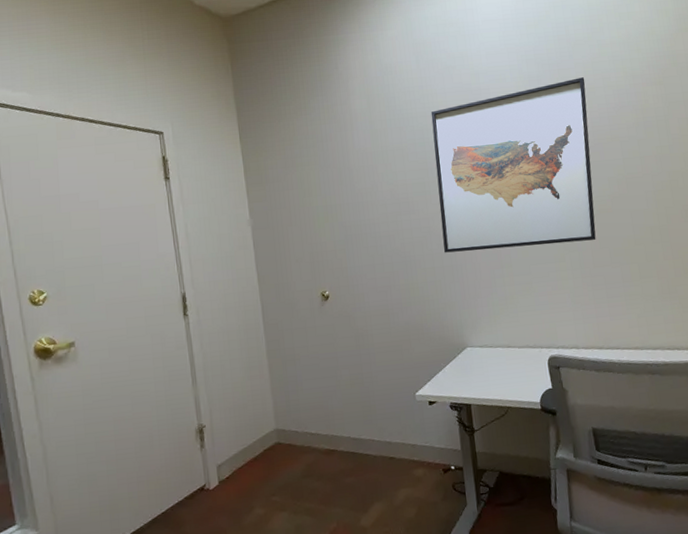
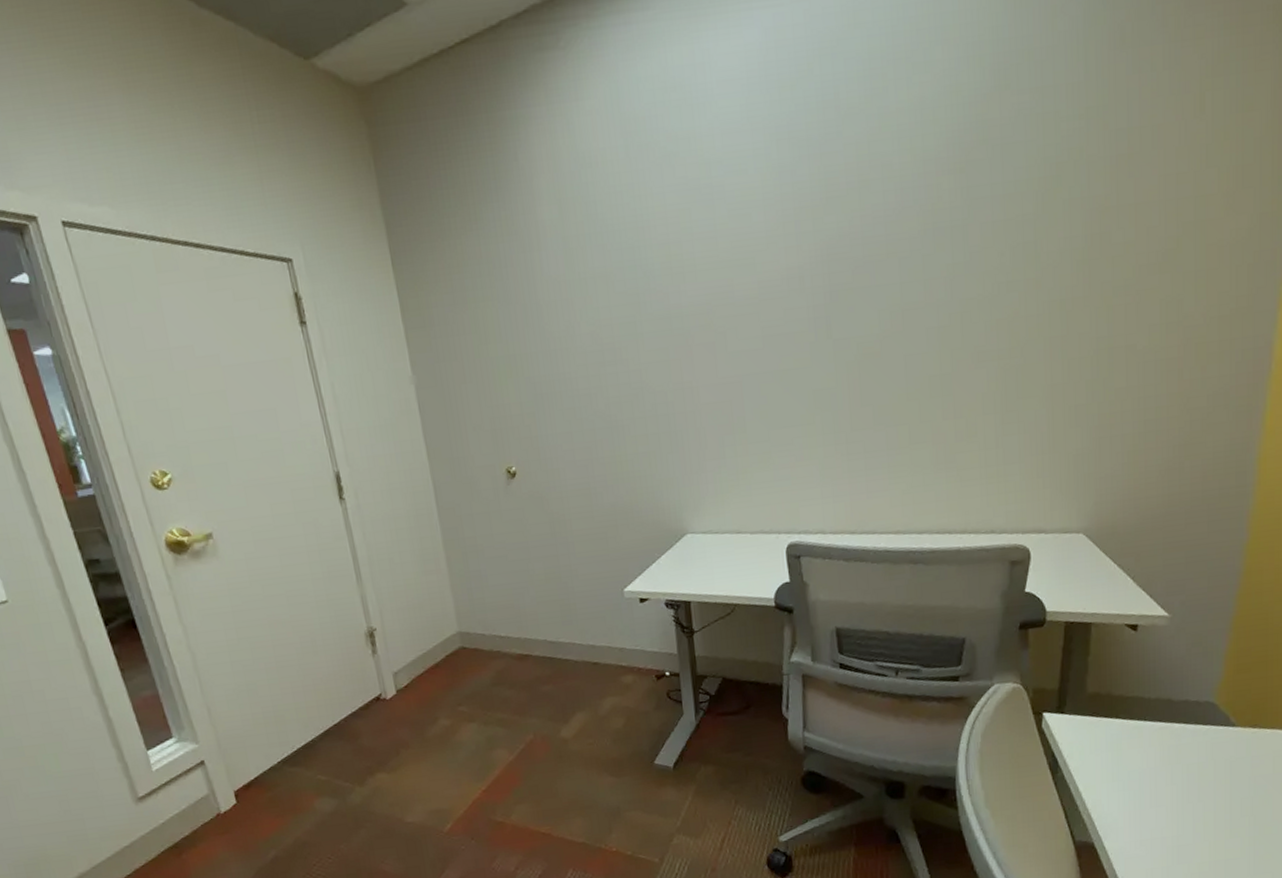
wall art: present [430,77,596,253] -> none [644,164,857,416]

